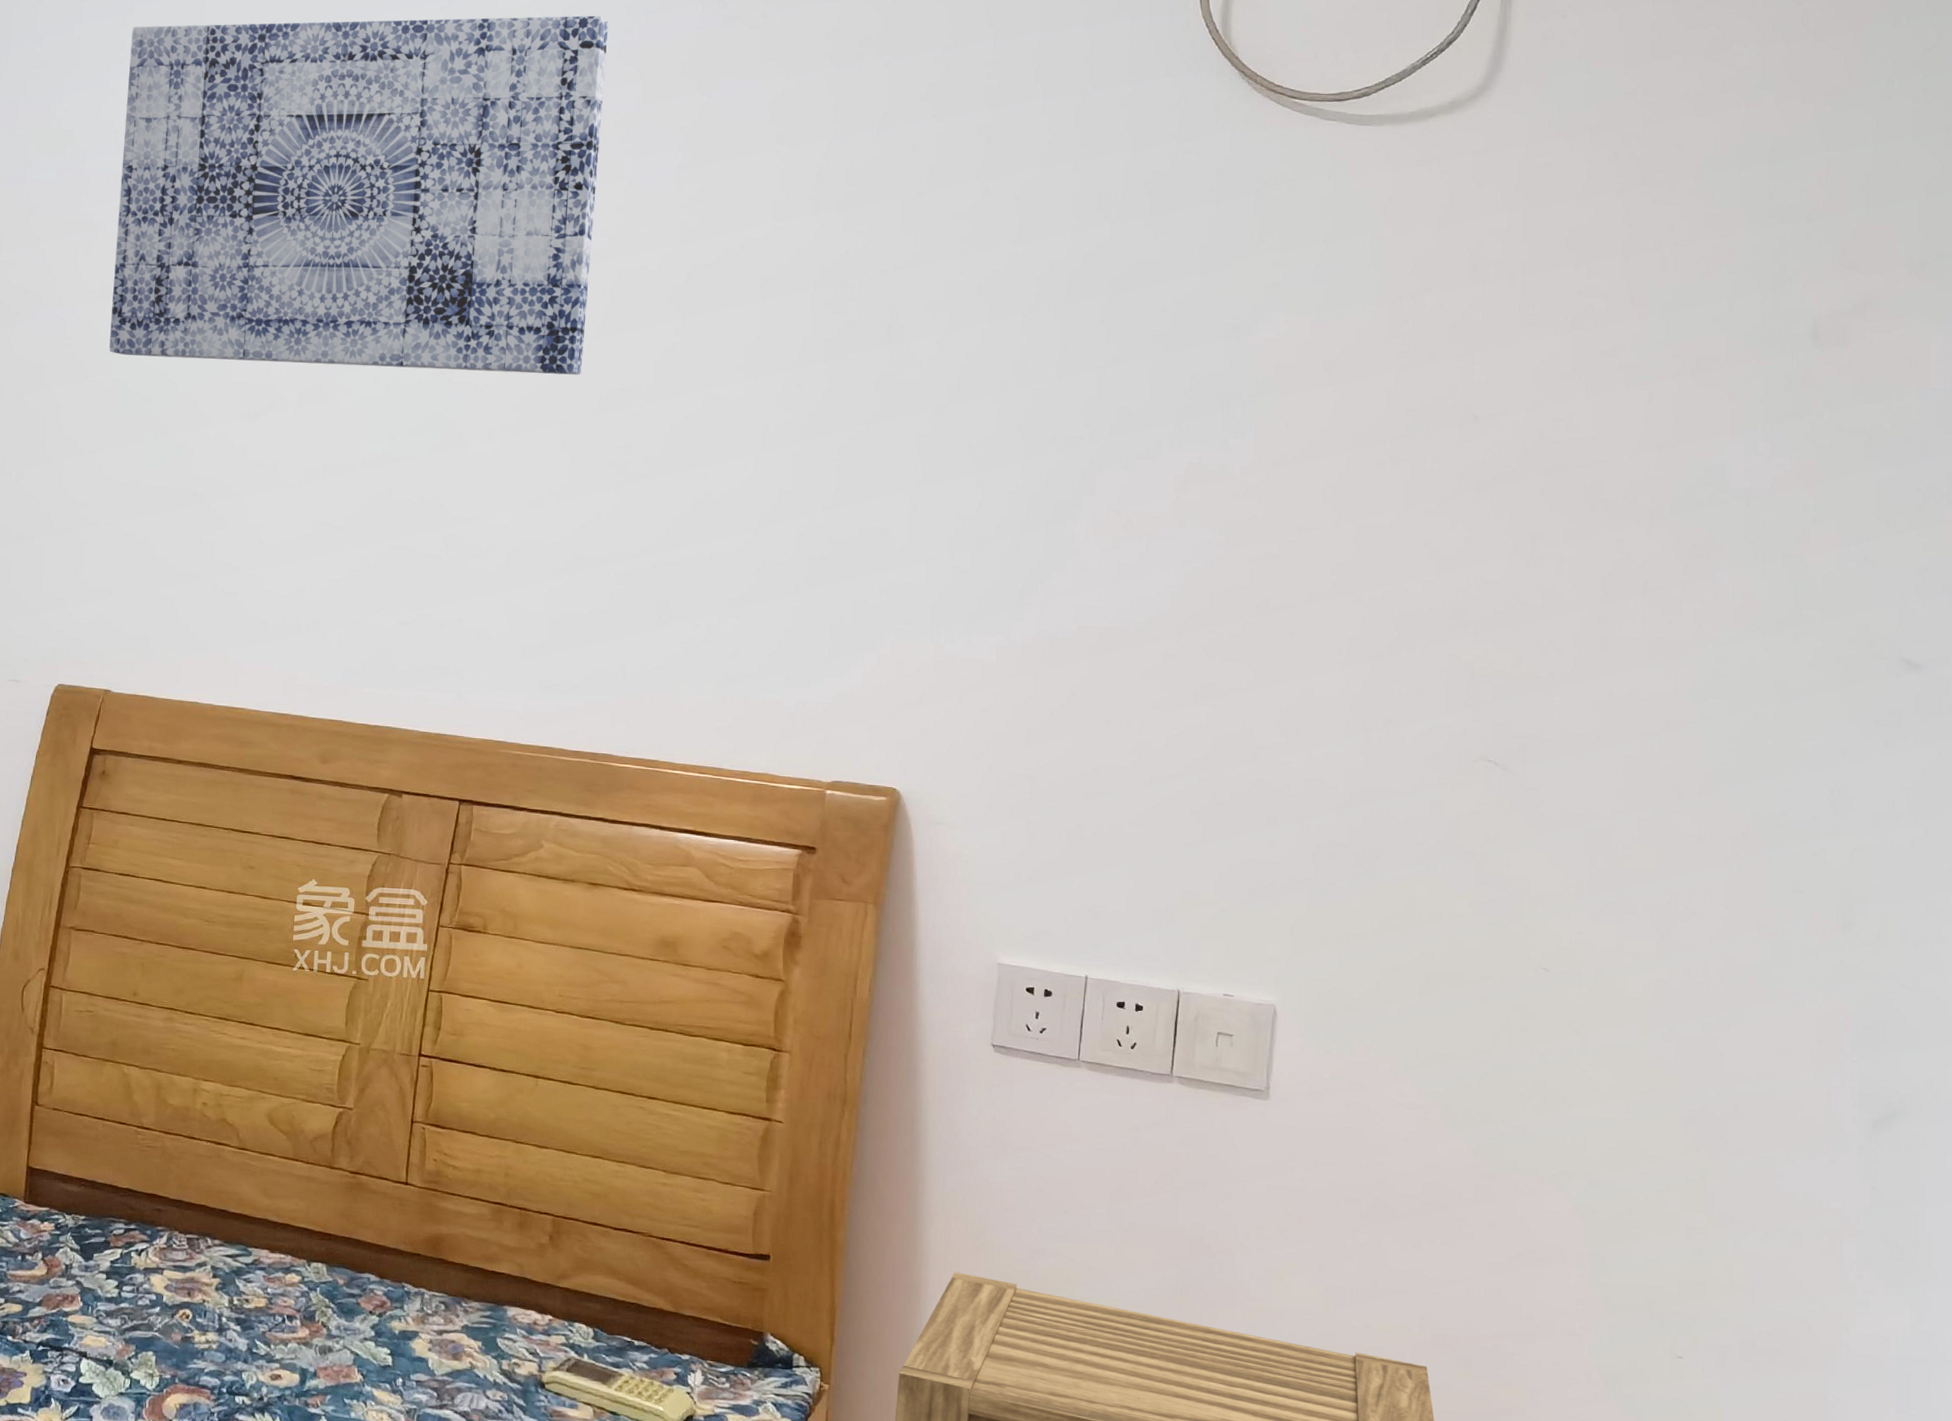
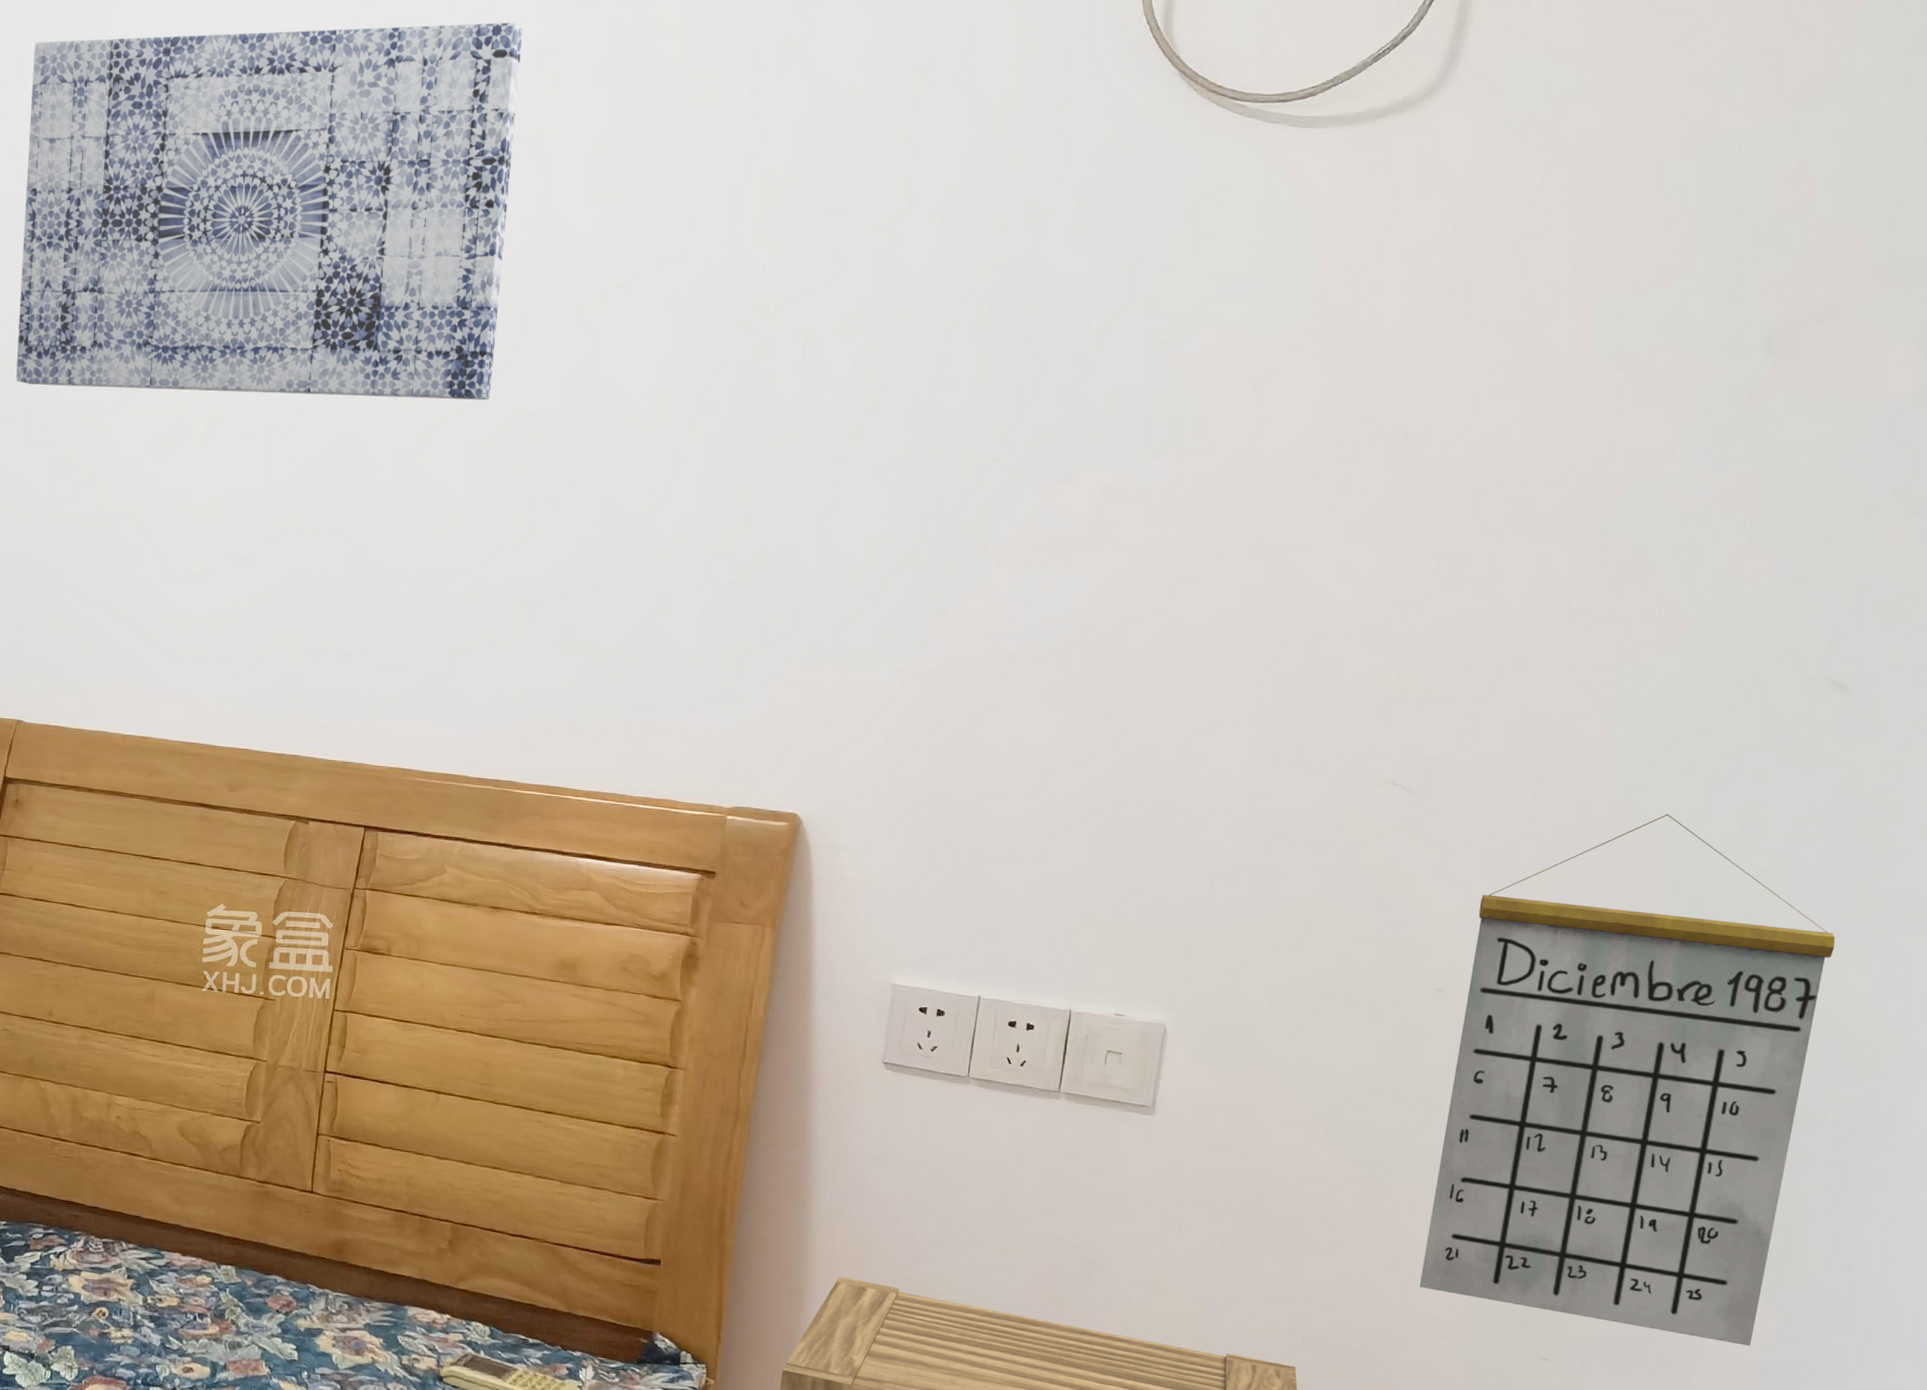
calendar: none [1547,791,1932,1342] -> present [1419,813,1836,1347]

